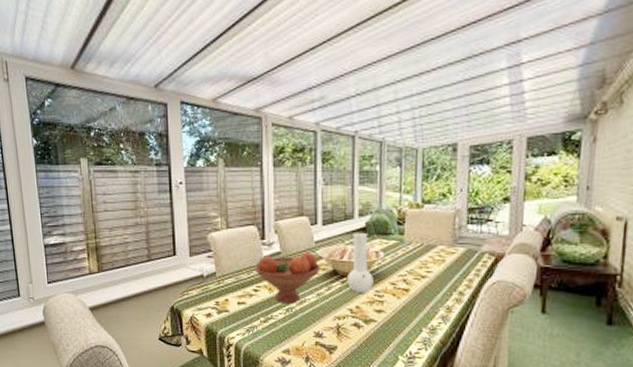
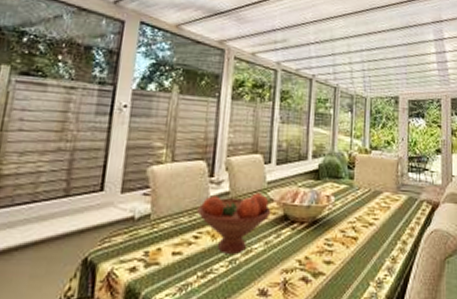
vase: present [347,233,373,293] -> none [298,175,324,241]

